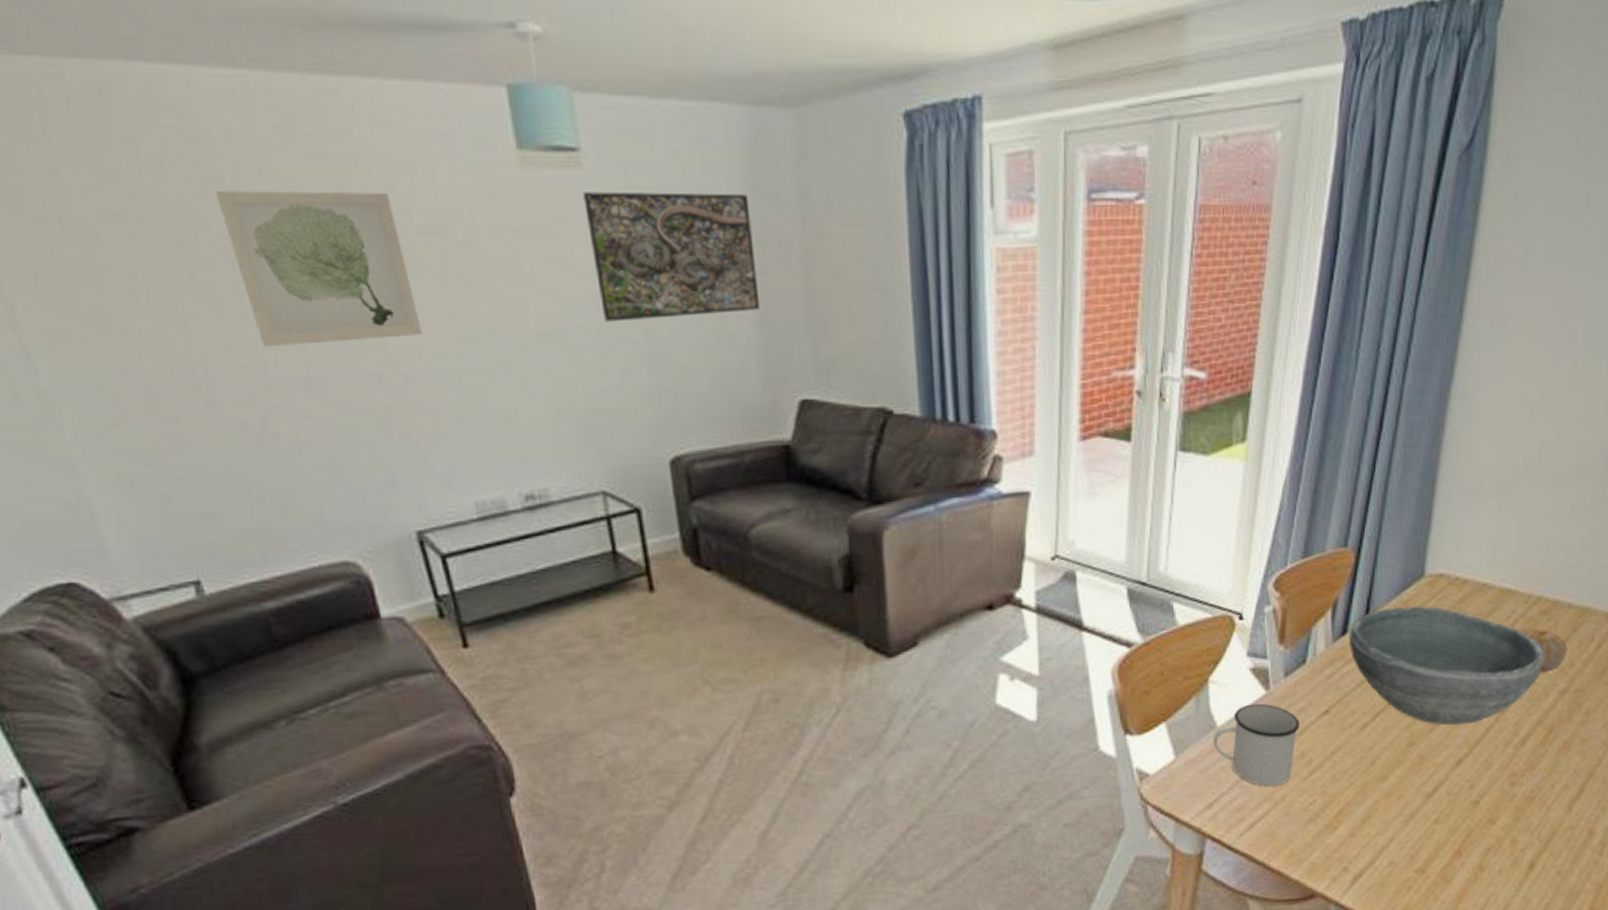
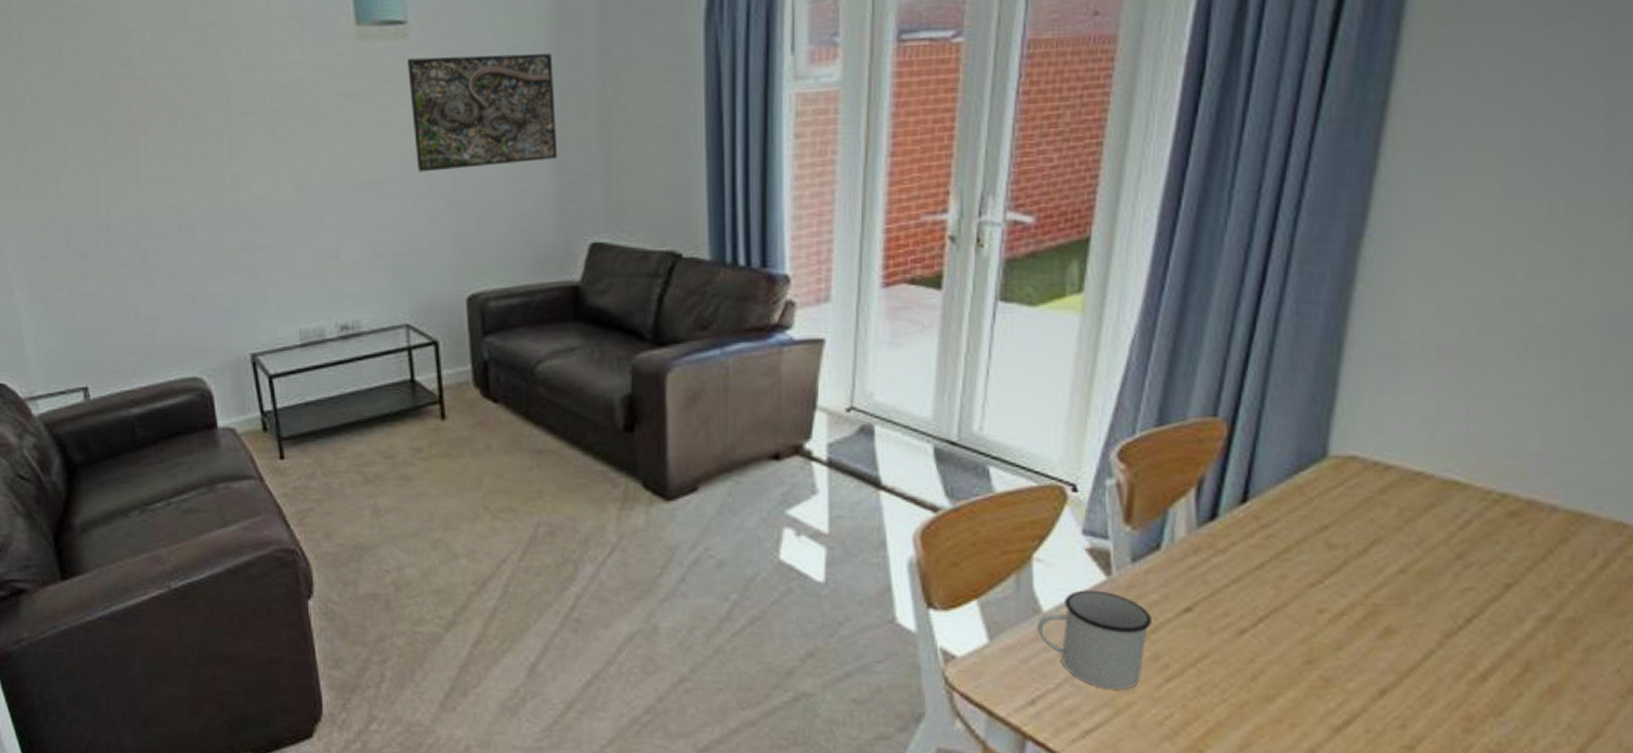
wall art: present [215,190,422,348] -> none [127,67,269,197]
bowl: present [1348,606,1545,726] -> none [1219,493,1515,646]
fruit: present [1518,627,1568,673] -> none [1471,532,1552,592]

